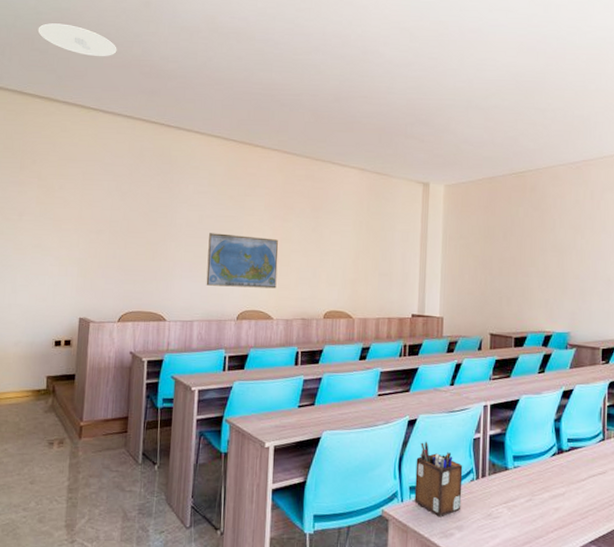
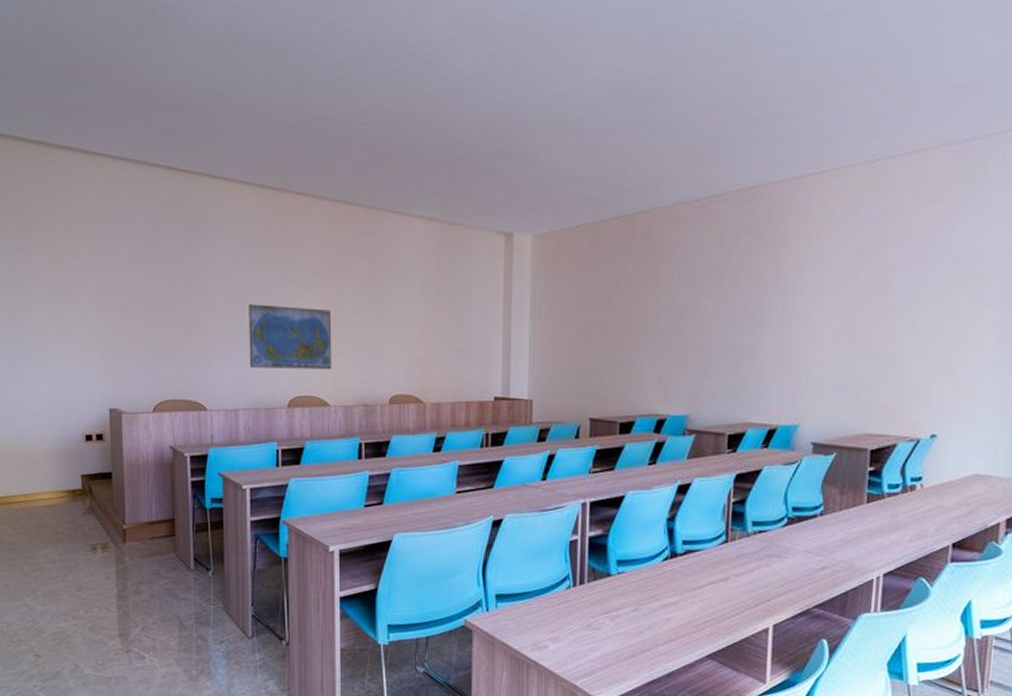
ceiling light: present [37,23,117,57] -> none [22,44,120,86]
desk organizer: present [414,441,463,516] -> none [501,544,558,627]

